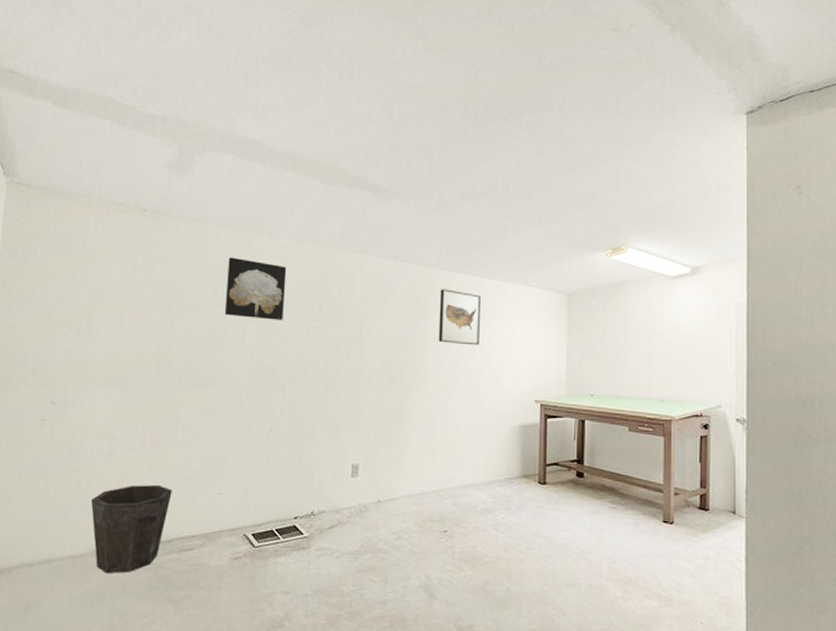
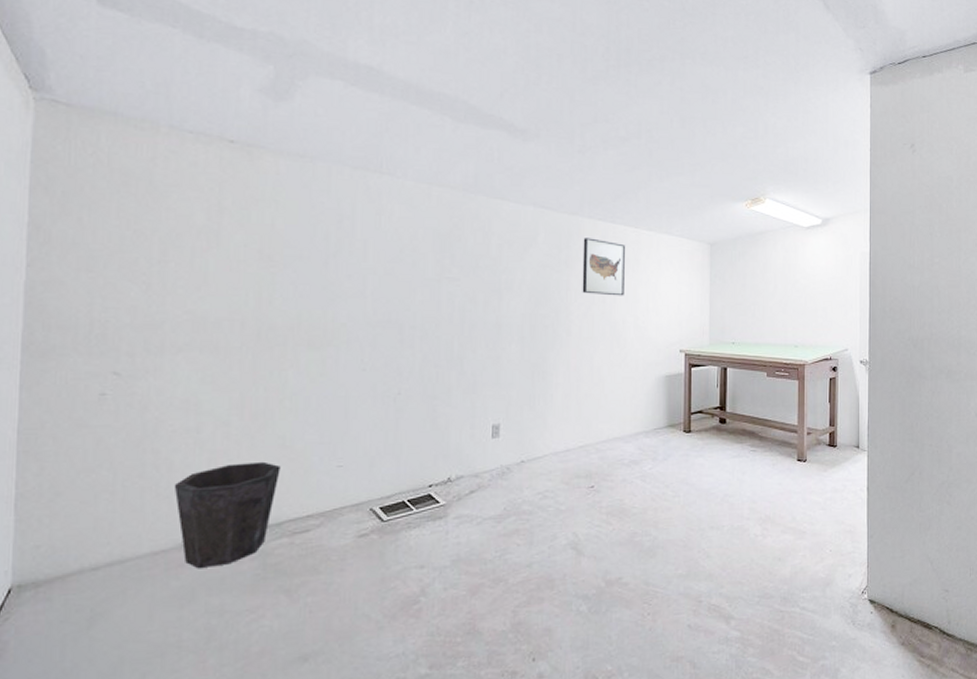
wall art: present [224,257,287,320] -> none [339,199,413,271]

